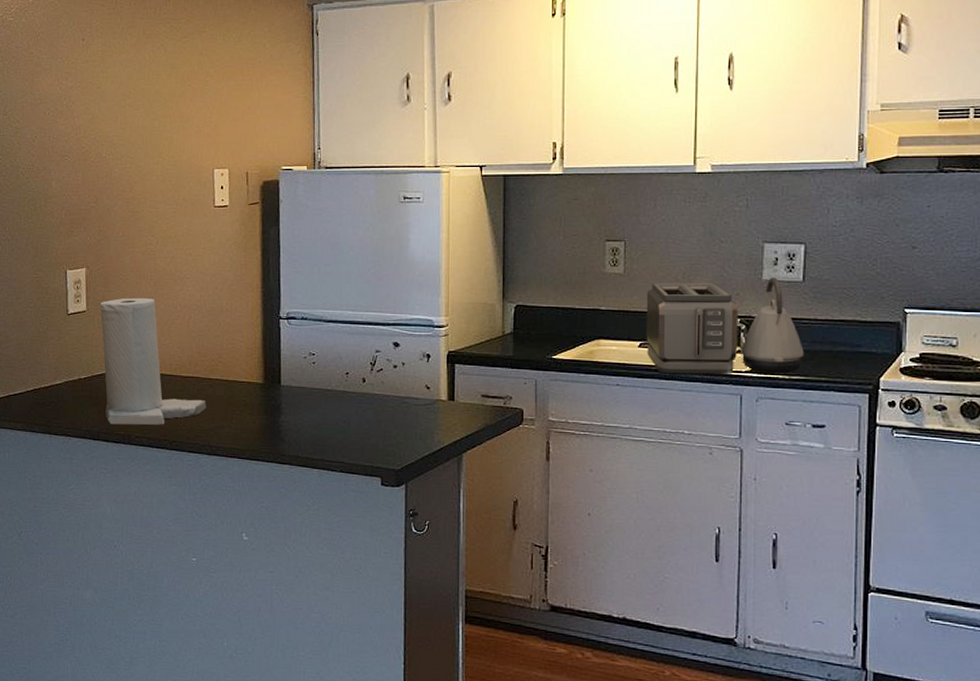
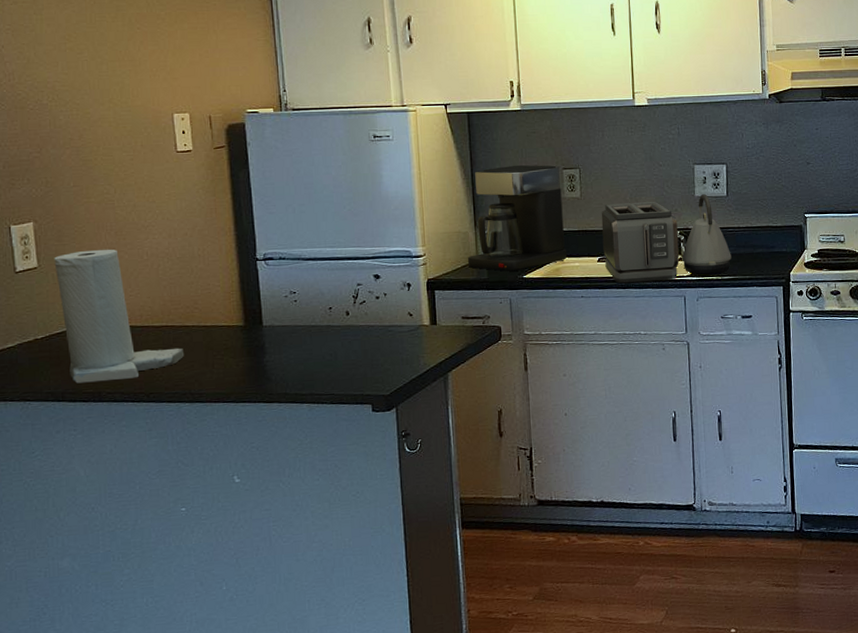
coffee maker: none [492,235,603,351] -> present [467,165,567,272]

